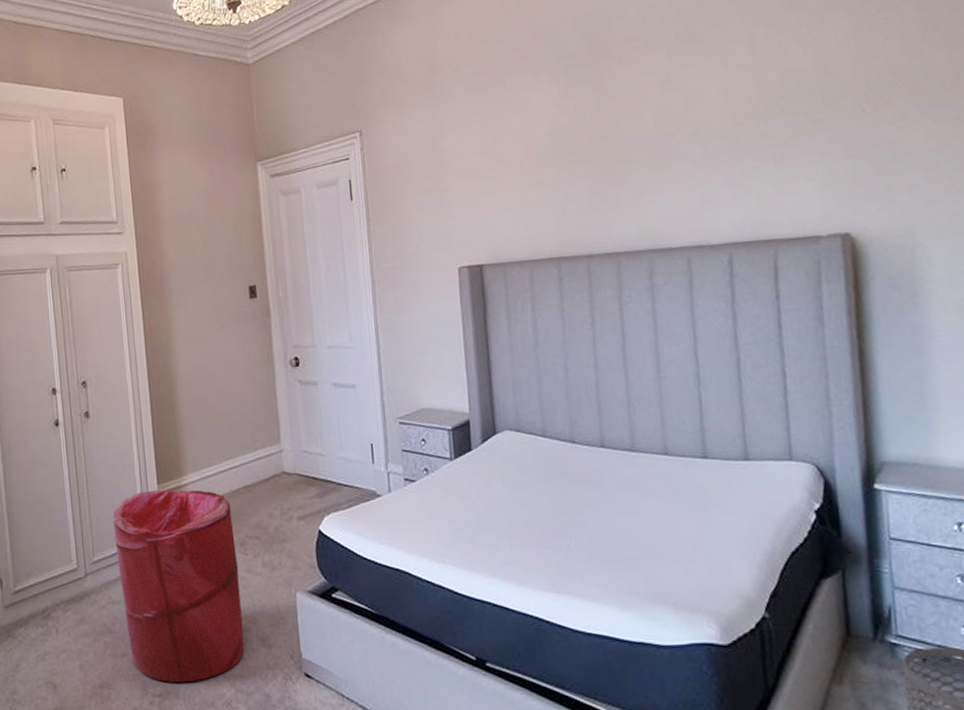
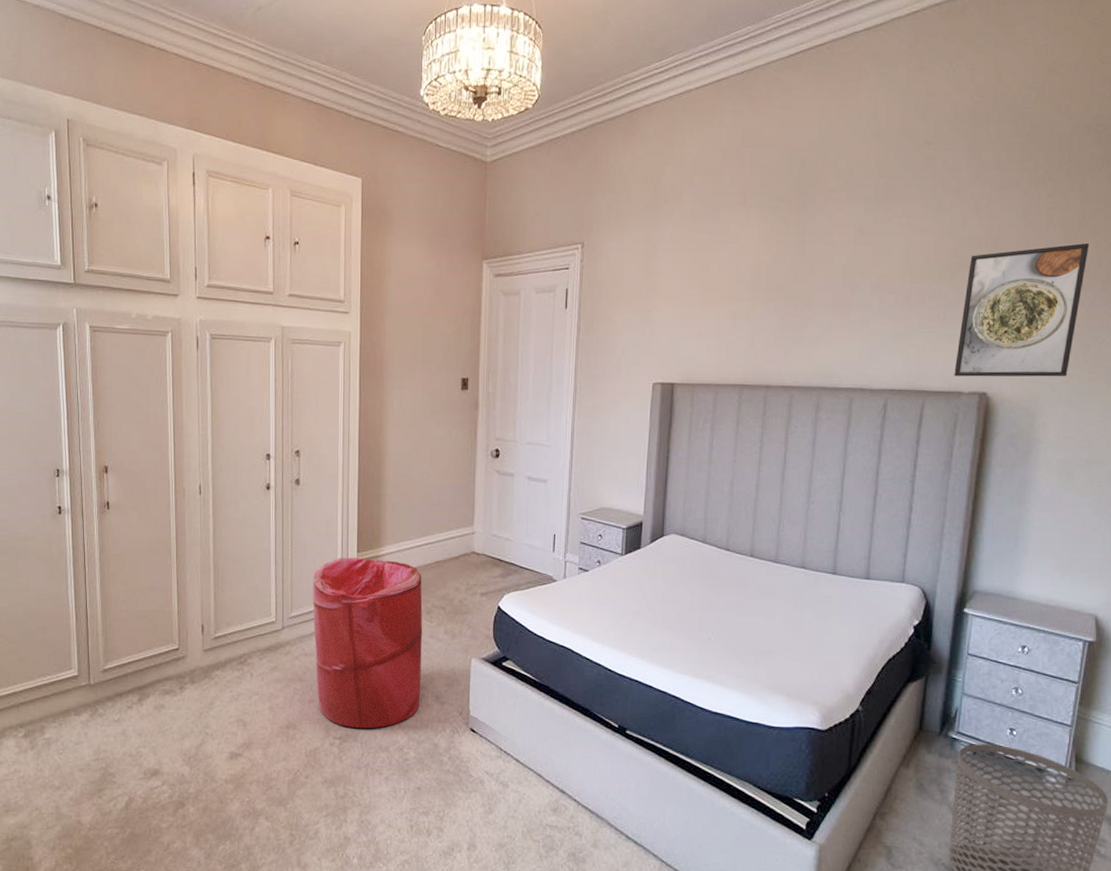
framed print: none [800,55,945,220] -> present [954,243,1090,377]

